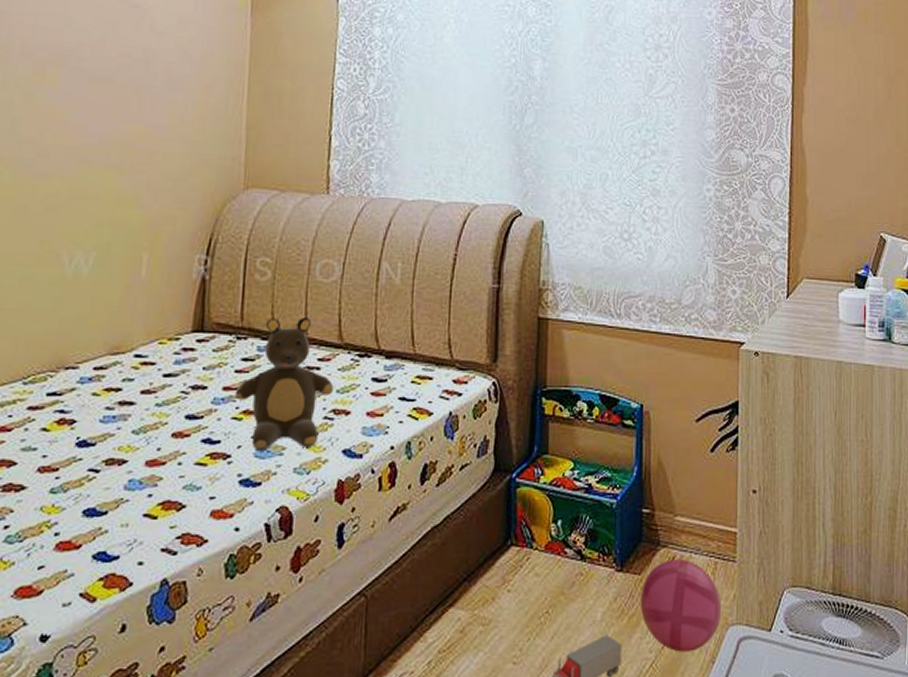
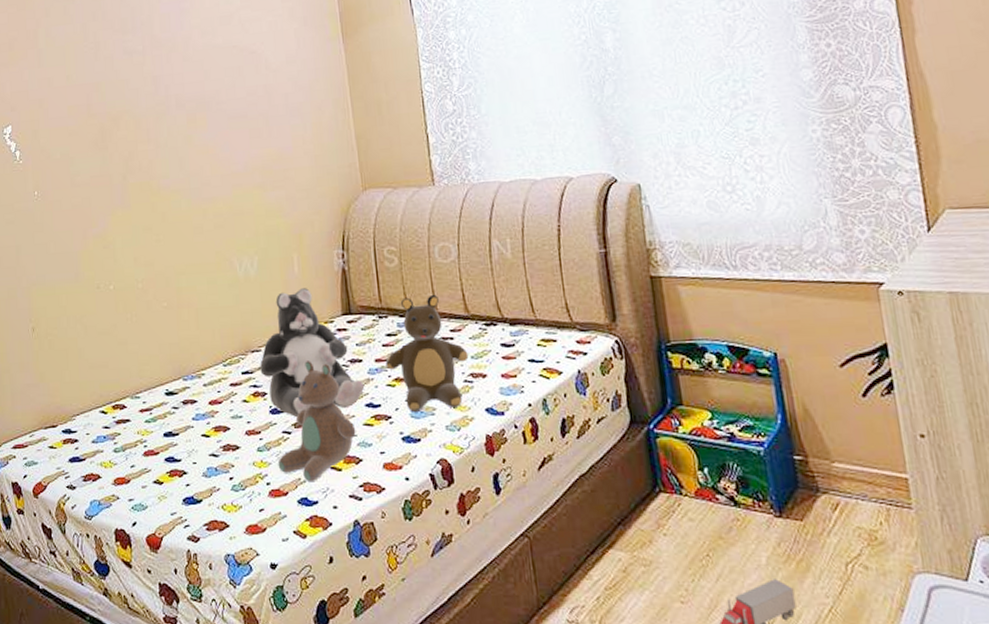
plush toy: none [72,296,205,451] -> present [260,288,365,417]
stuffed toy: none [74,384,184,533] -> present [277,361,356,483]
toy ball: present [640,558,722,652] -> none [805,505,905,599]

